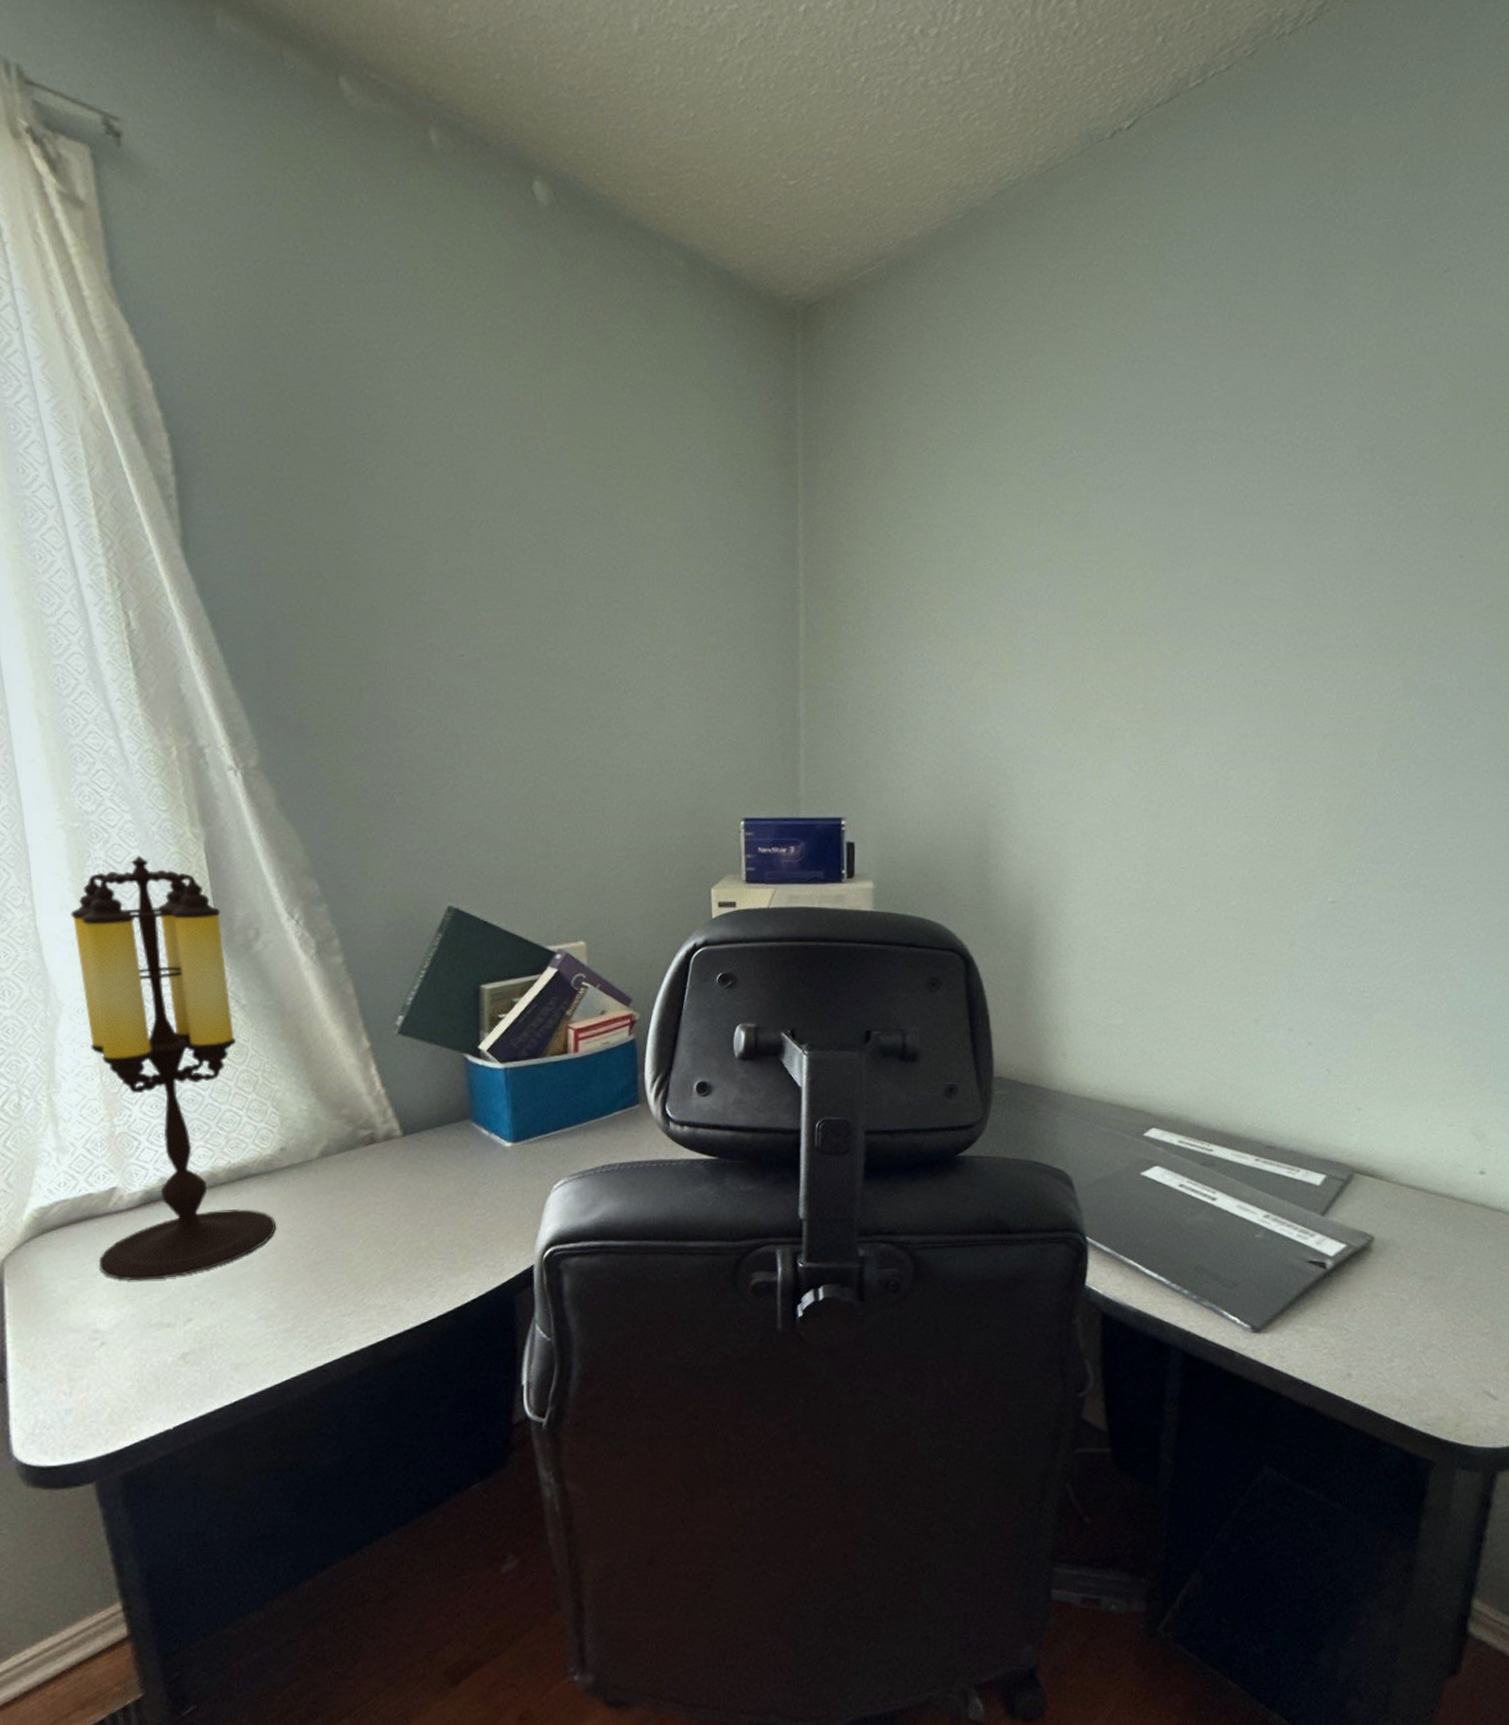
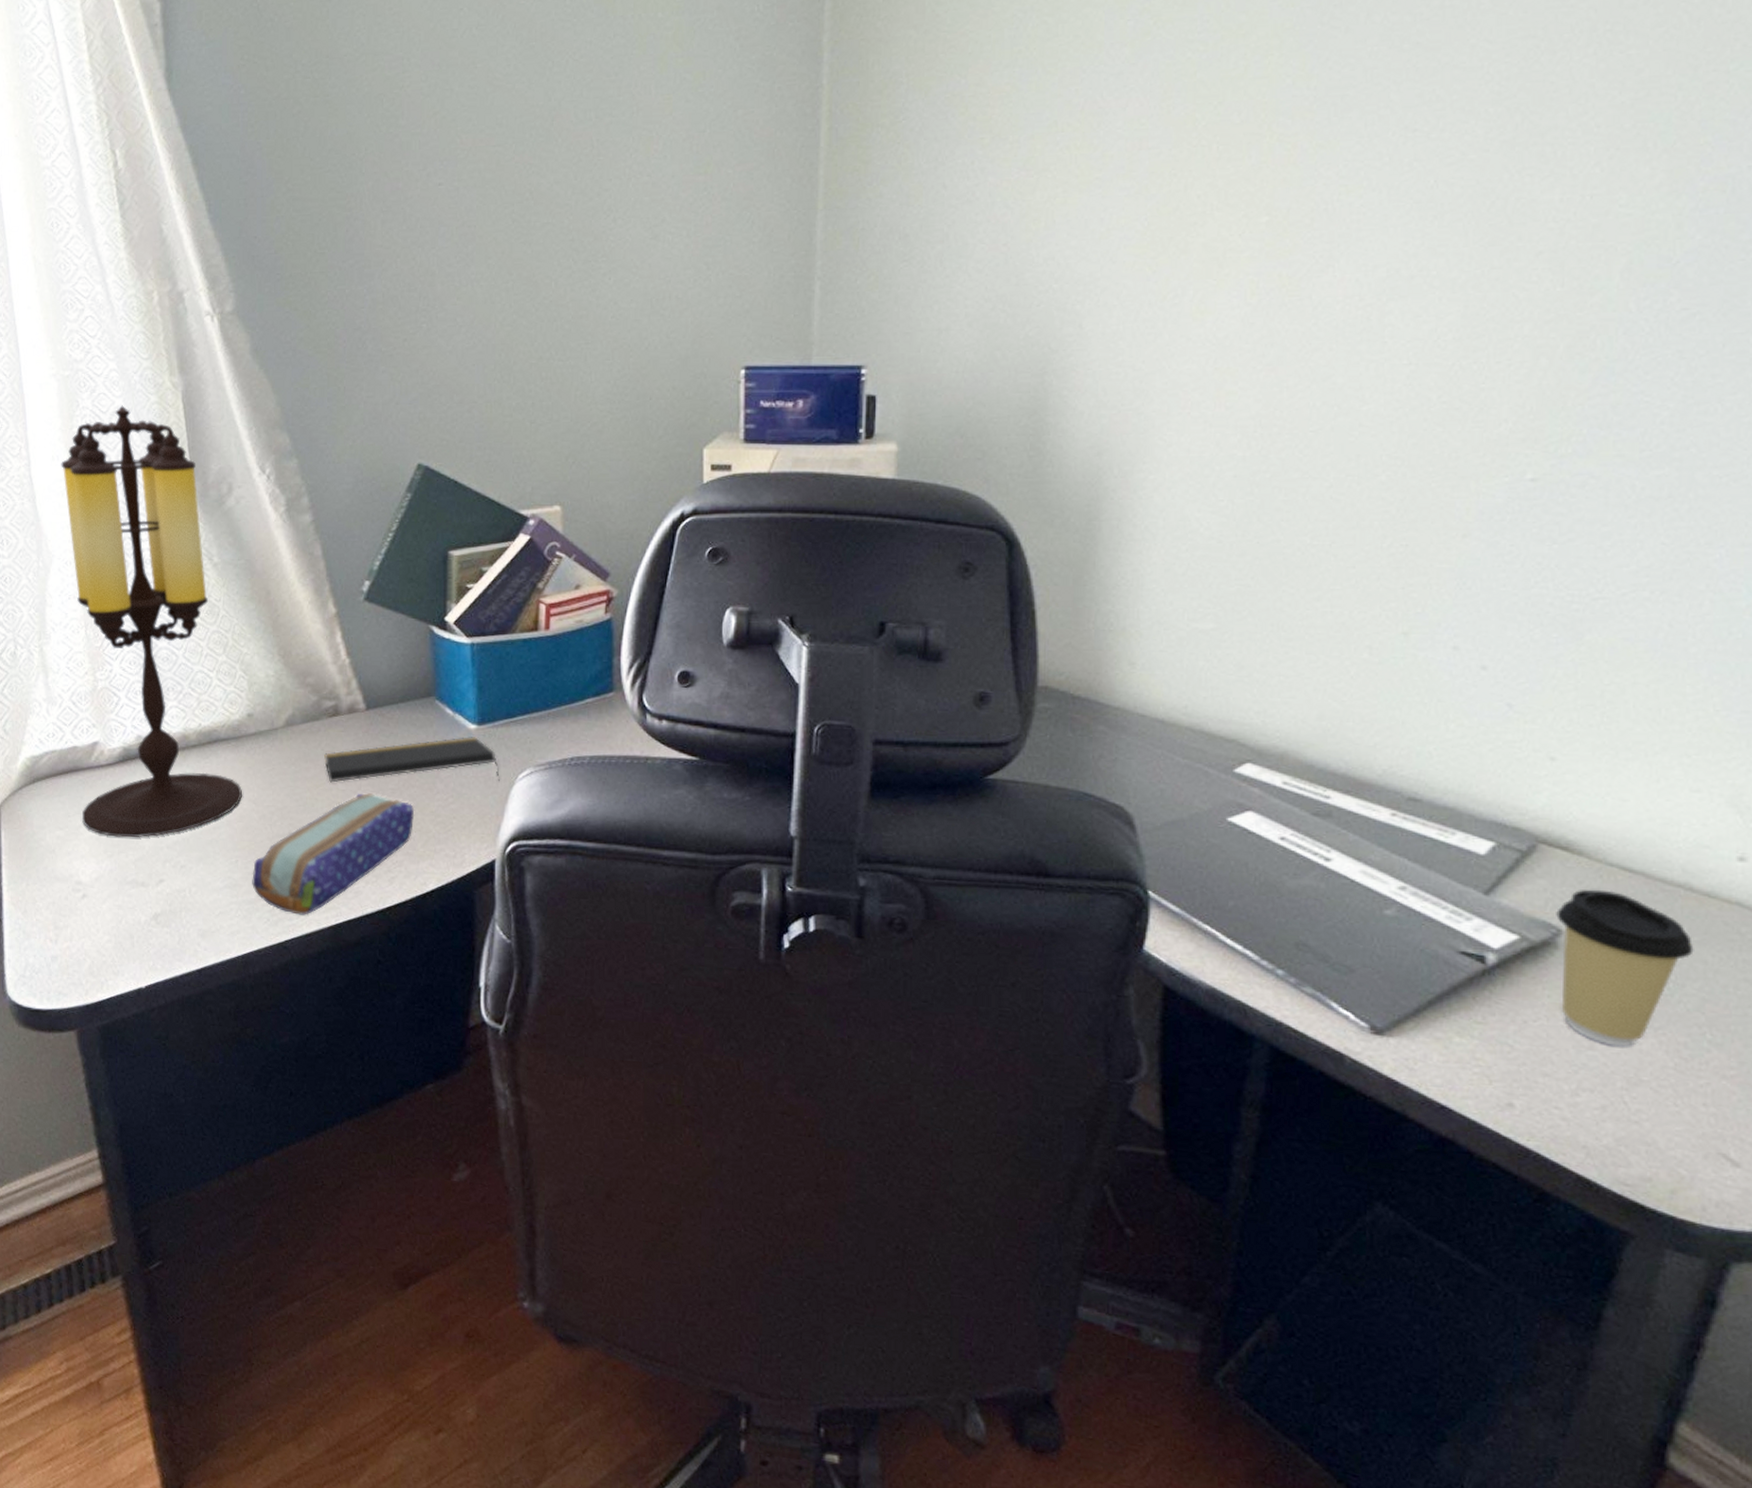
pencil case: none [288,1214,454,1338] -> present [252,793,415,915]
notepad: none [361,1152,536,1208] -> present [324,736,500,783]
coffee cup: none [1369,1203,1458,1321] -> present [1556,889,1694,1047]

